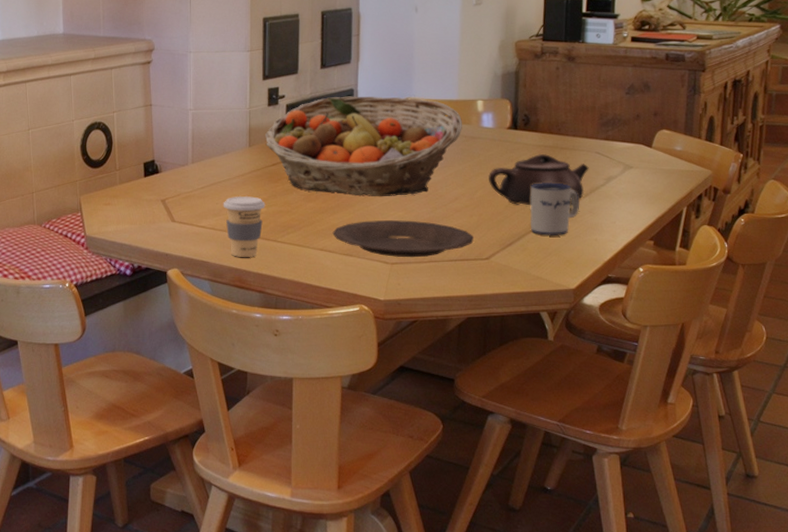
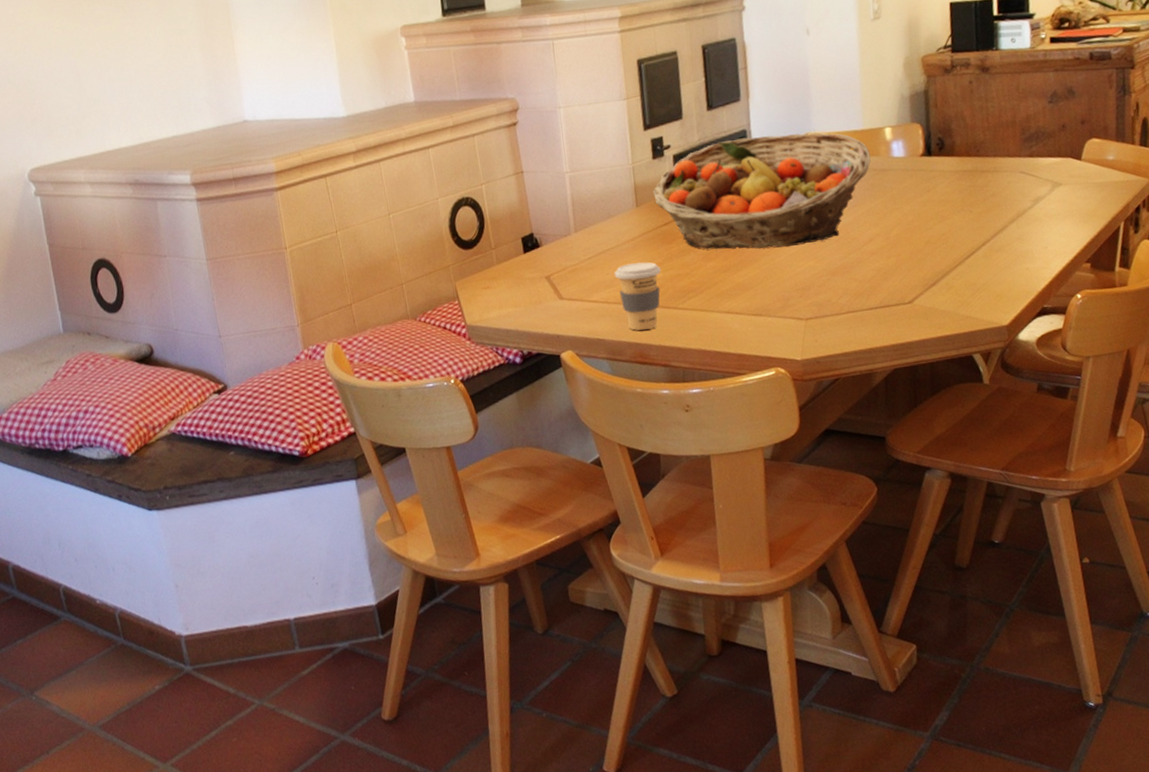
plate: present [332,220,474,258] -> none [738,269,894,312]
teapot: present [489,153,589,206] -> none [904,179,1014,240]
mug: present [530,182,580,236] -> none [951,210,1007,271]

